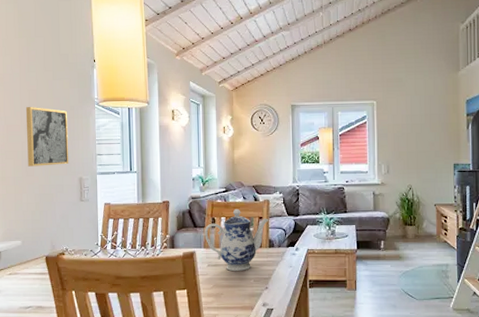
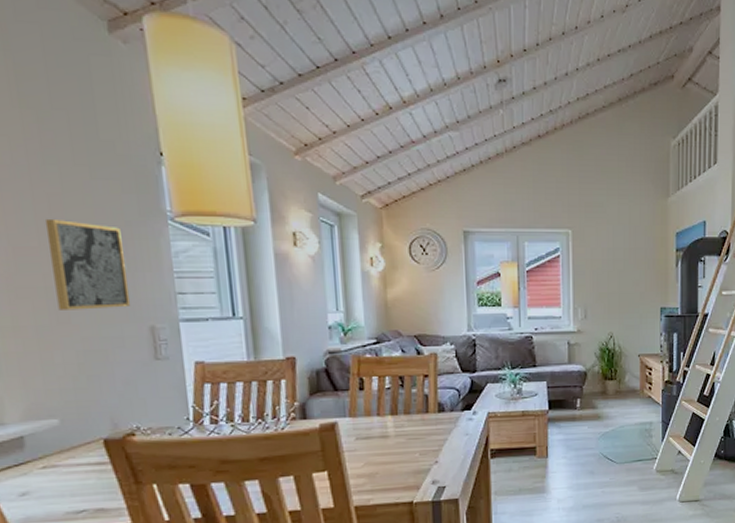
teapot: present [204,208,269,271] -> none [349,365,438,444]

